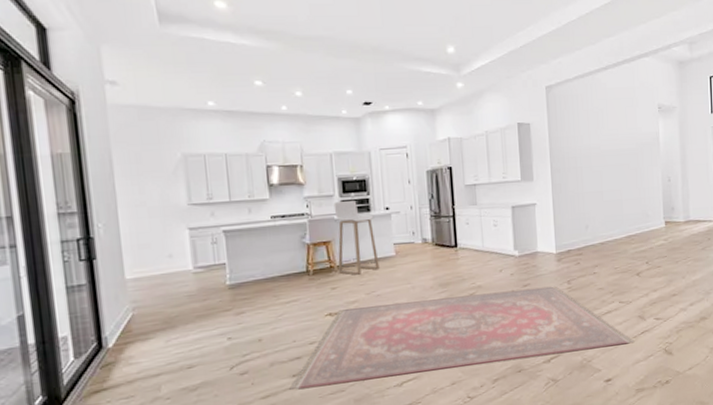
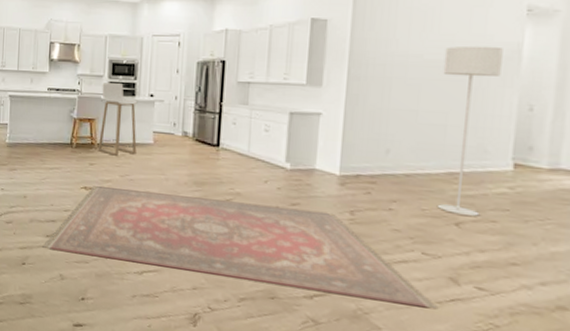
floor lamp: none [613,136,650,268] -> present [437,45,503,217]

